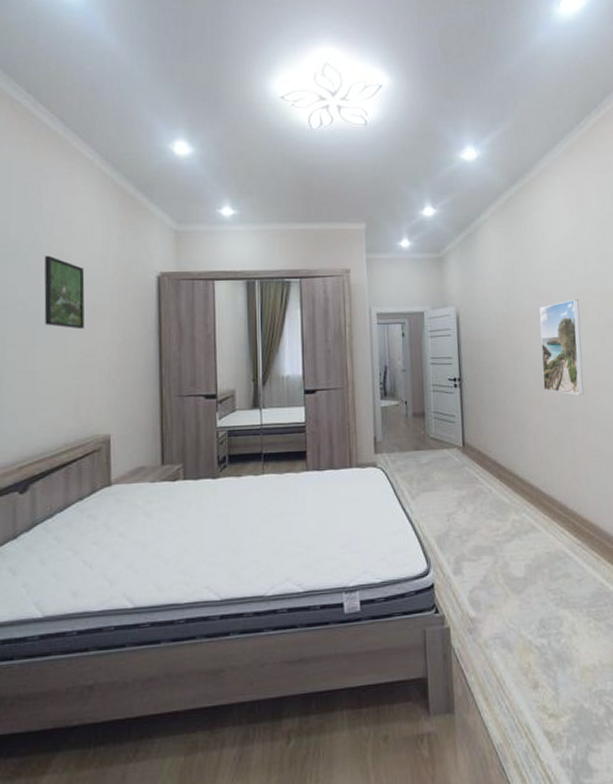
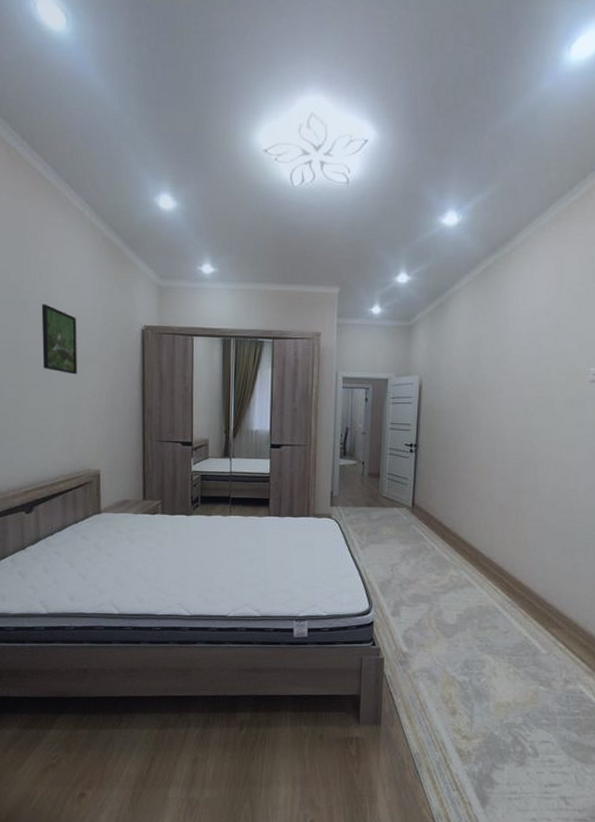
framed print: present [539,299,584,395] -> none [496,376,543,469]

